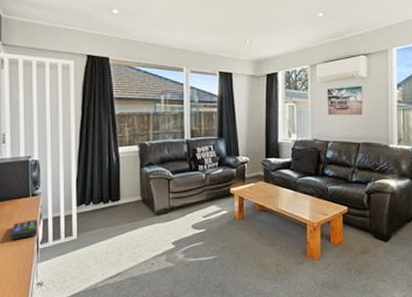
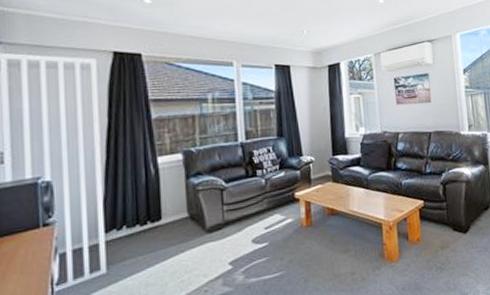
remote control: present [10,219,38,240] -> none [13,255,52,286]

